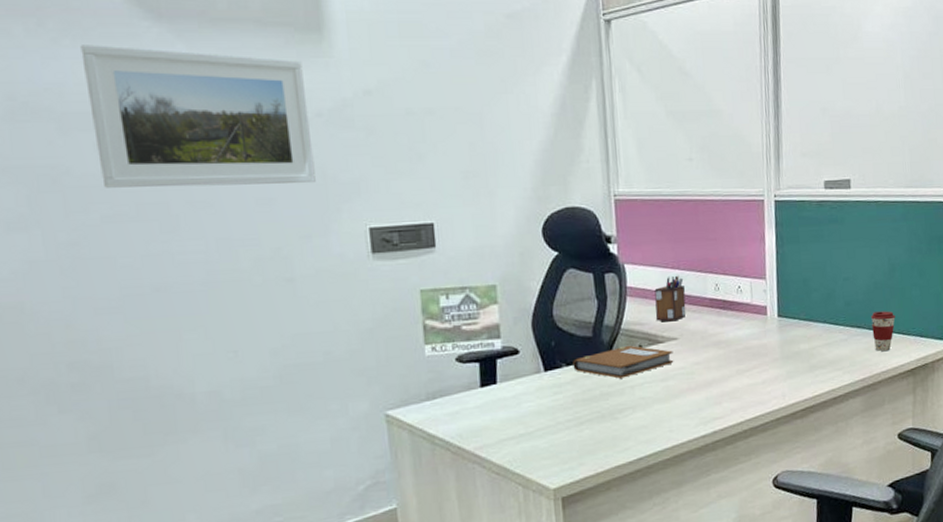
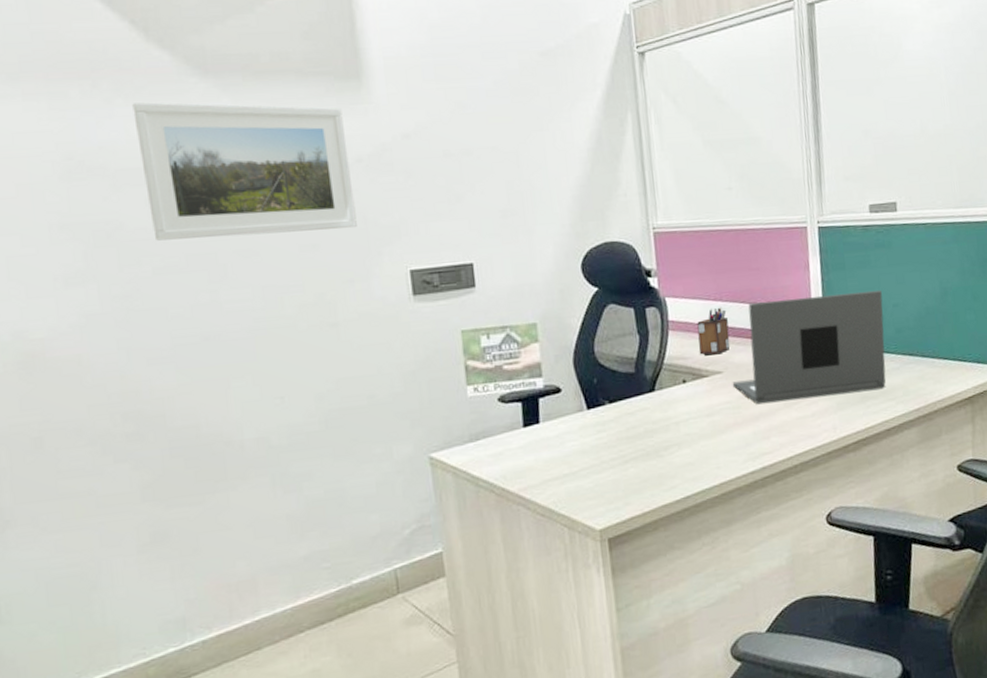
notebook: present [573,345,674,379] -> none [615,380,719,415]
laptop: none [687,264,835,371] -> present [732,291,886,405]
coffee cup: present [871,311,895,352] -> none [924,337,950,380]

